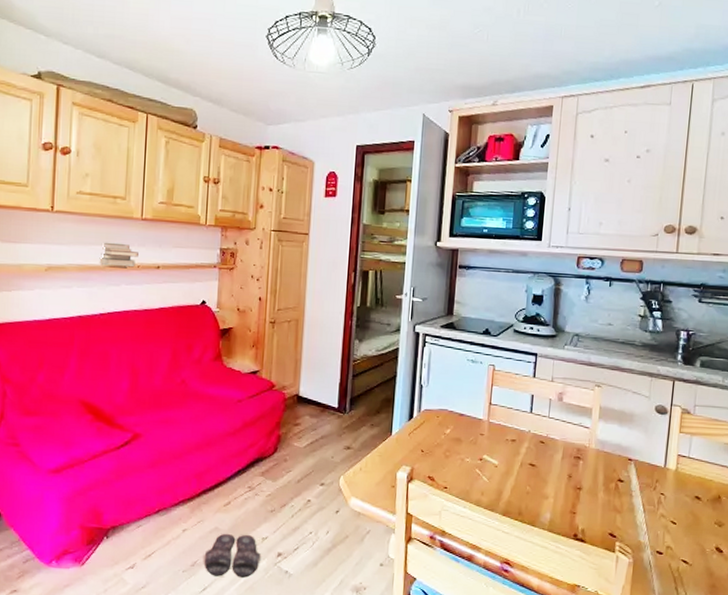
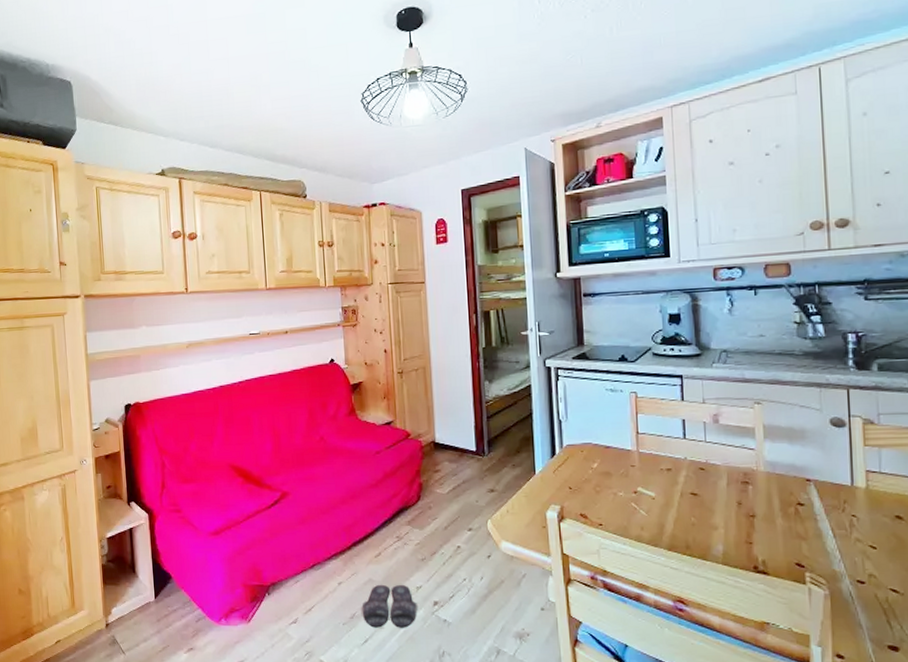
books: present [99,243,138,268] -> none [232,314,267,338]

